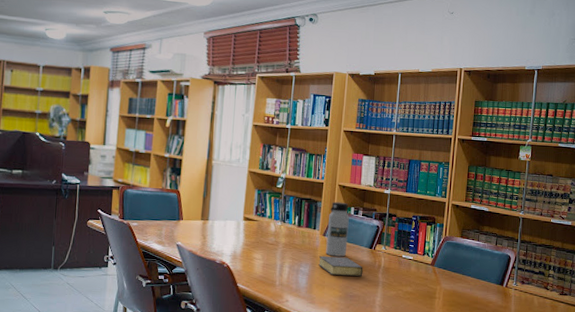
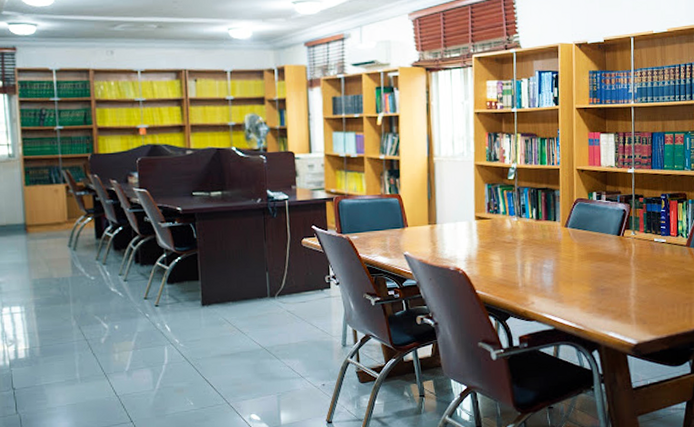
bible: present [318,255,363,277] -> none [563,248,613,270]
water bottle: present [326,202,349,257] -> none [569,188,593,249]

